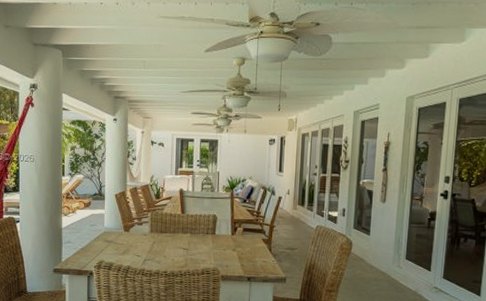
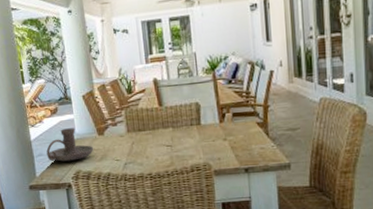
candle holder: none [75,221,119,251] -> present [46,128,94,162]

